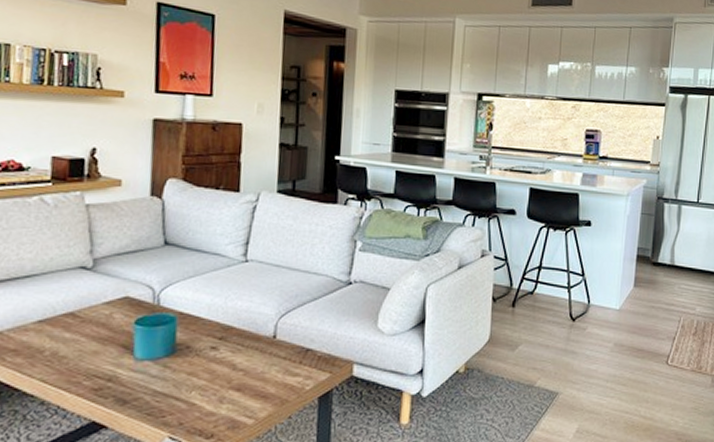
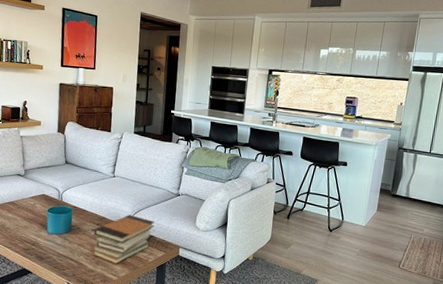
book stack: none [212,319,314,399] -> present [92,215,155,264]

